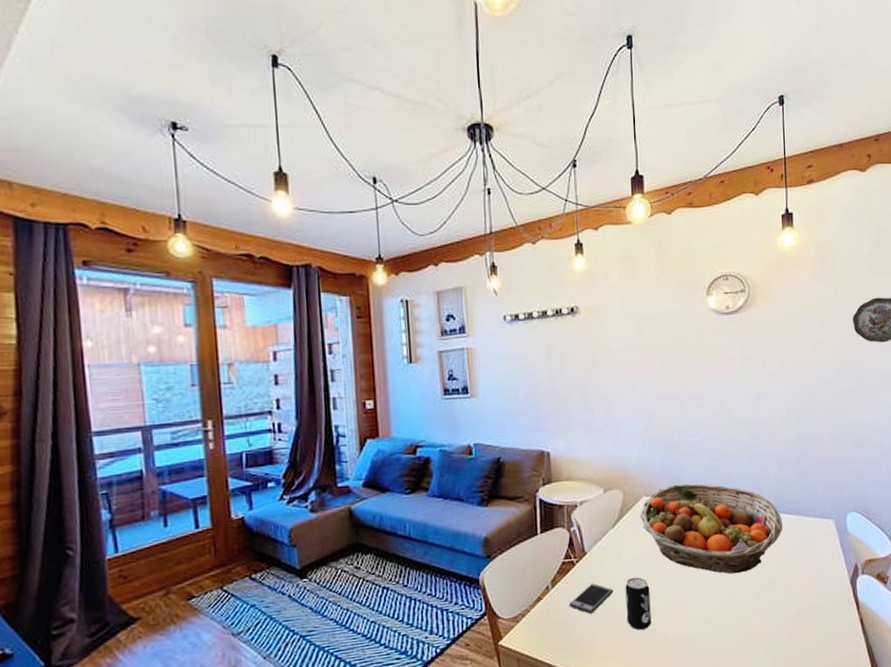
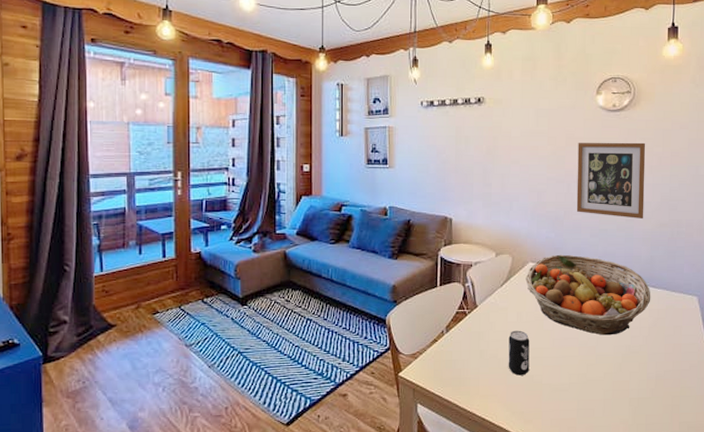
smartphone: present [568,582,613,614] -> none [459,331,498,358]
wall art: none [689,348,769,437] -> present [576,142,646,220]

